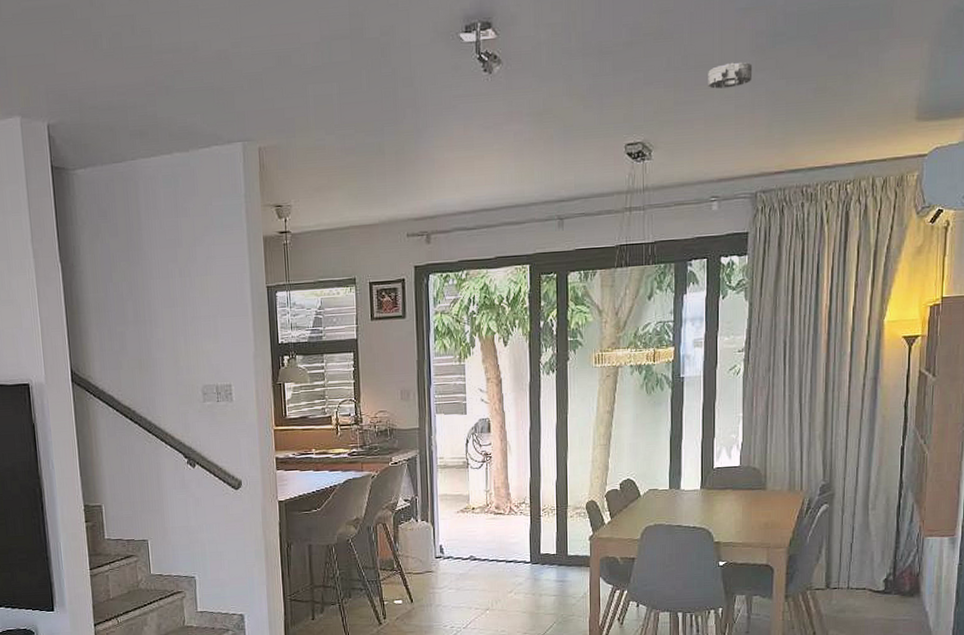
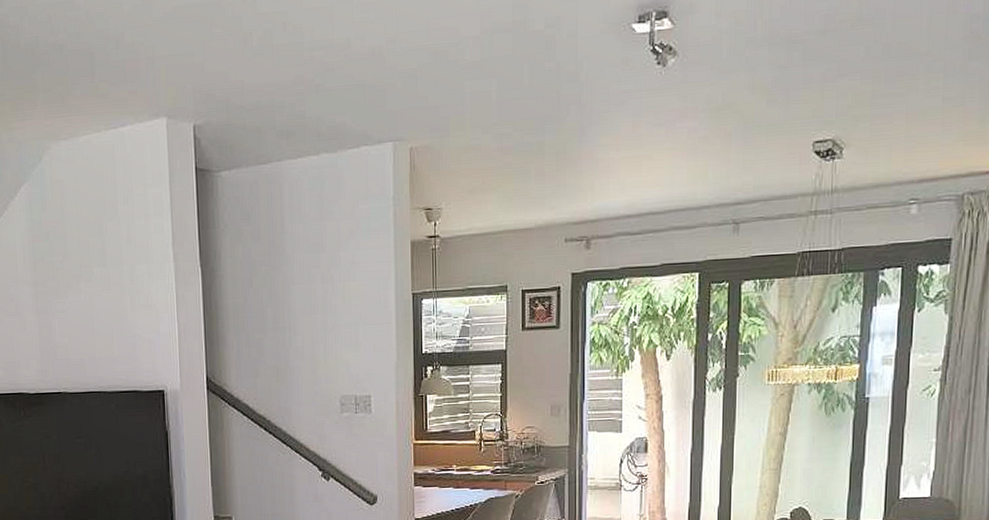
smoke detector: present [708,62,753,89] -> none [912,50,965,80]

